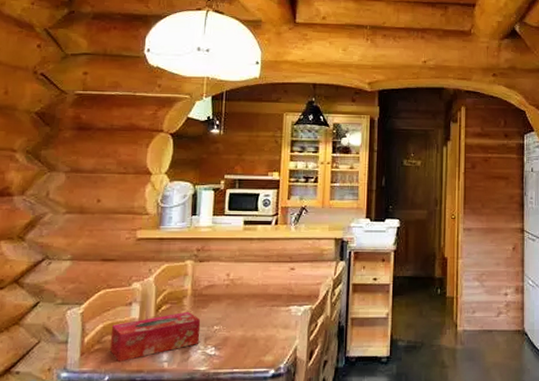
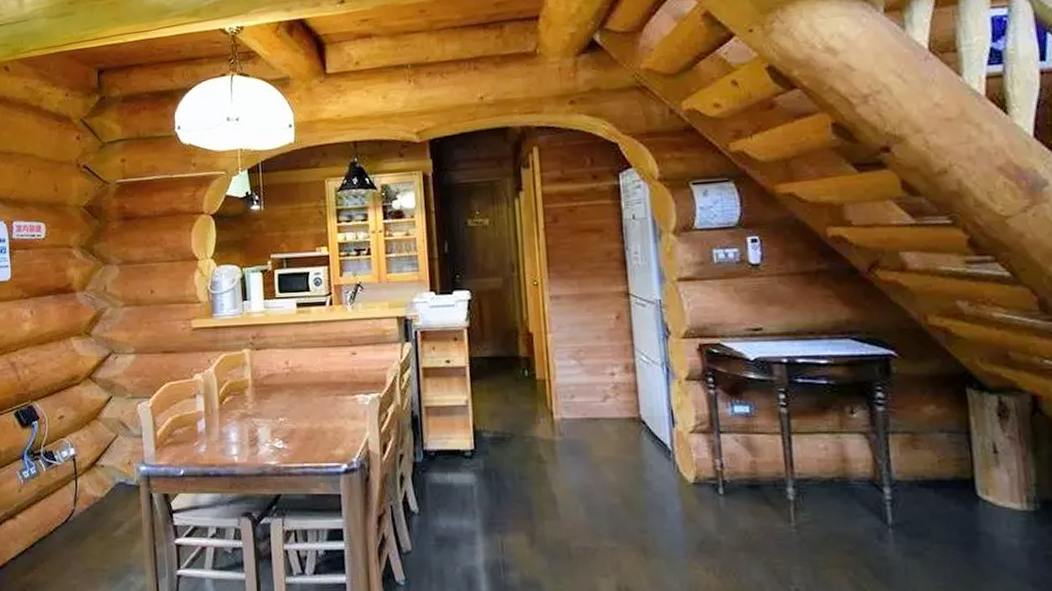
tissue box: present [109,311,201,361] -> none [180,402,266,455]

